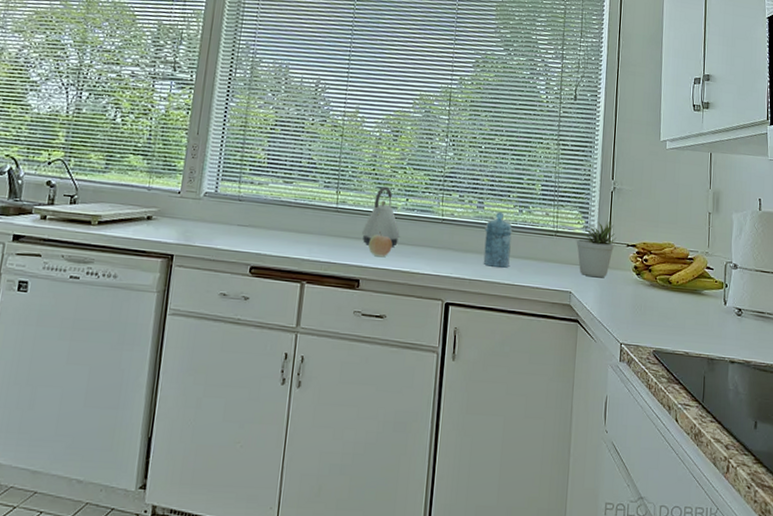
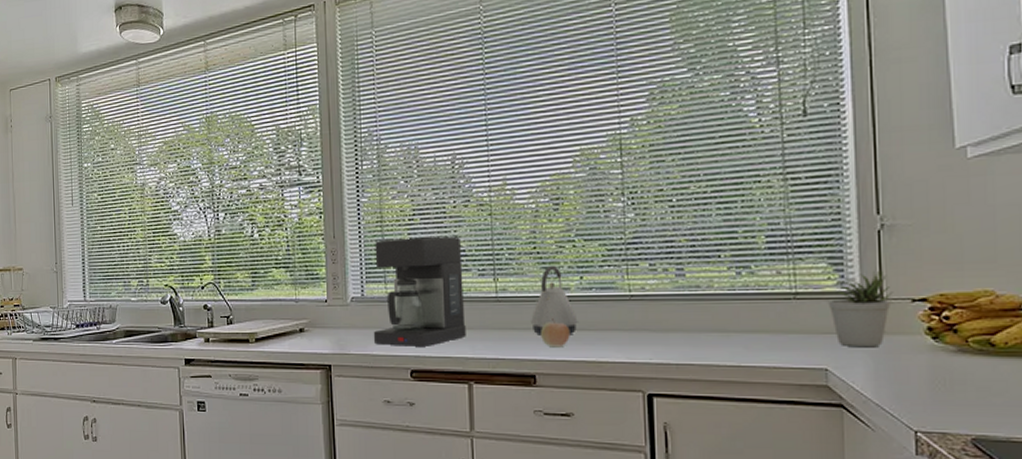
coffee maker: none [220,143,313,246] -> present [373,236,466,348]
canister: present [483,211,513,268] -> none [690,277,731,346]

